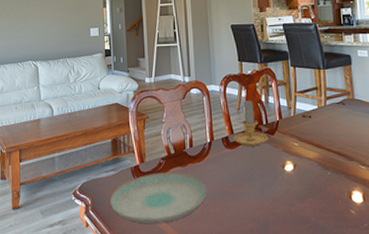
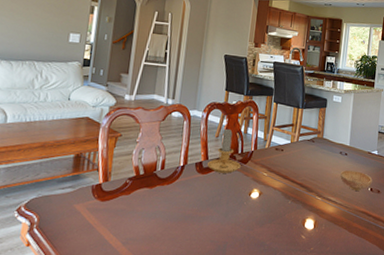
plate: present [110,172,207,224] -> none [60,192,172,245]

